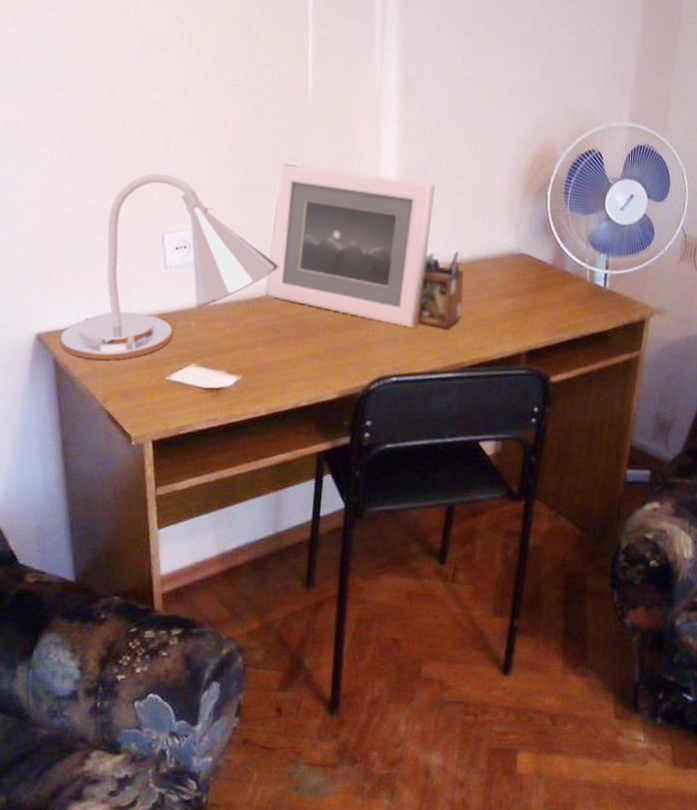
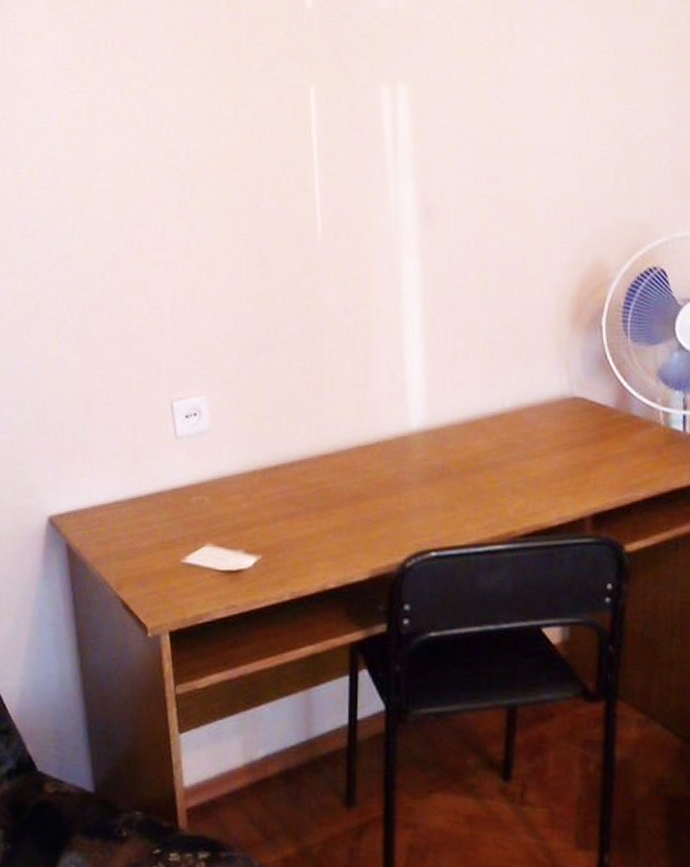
table lamp: present [60,173,278,360] -> none [72,337,295,543]
picture frame: present [267,163,436,328] -> none [283,315,467,492]
desk organizer: present [417,252,463,329] -> none [456,400,510,492]

